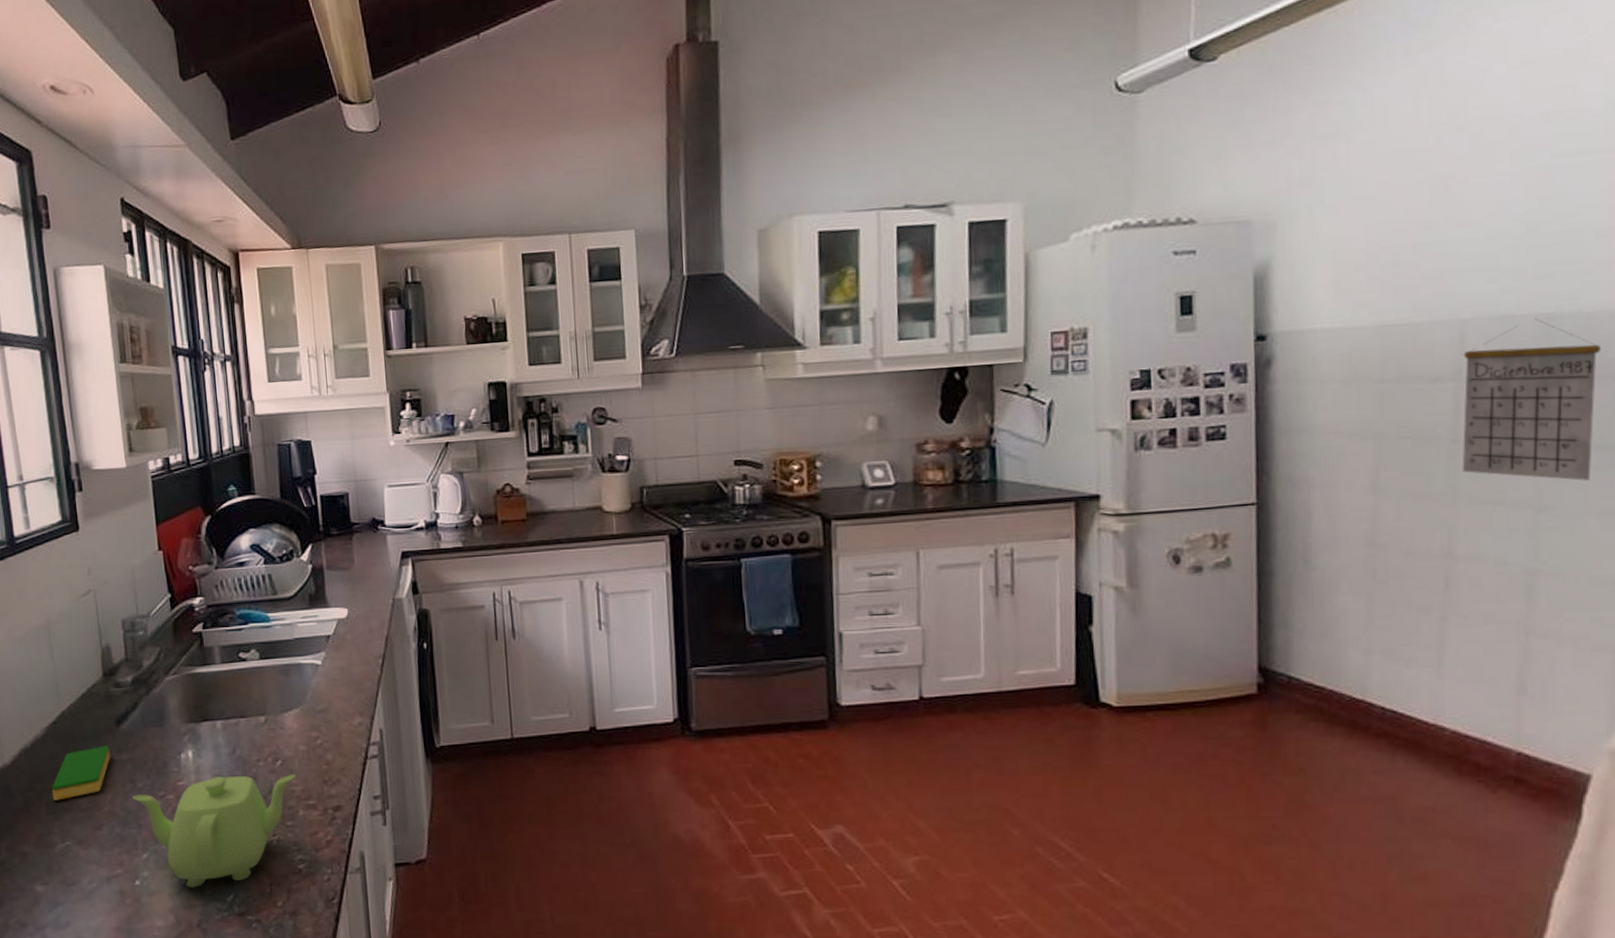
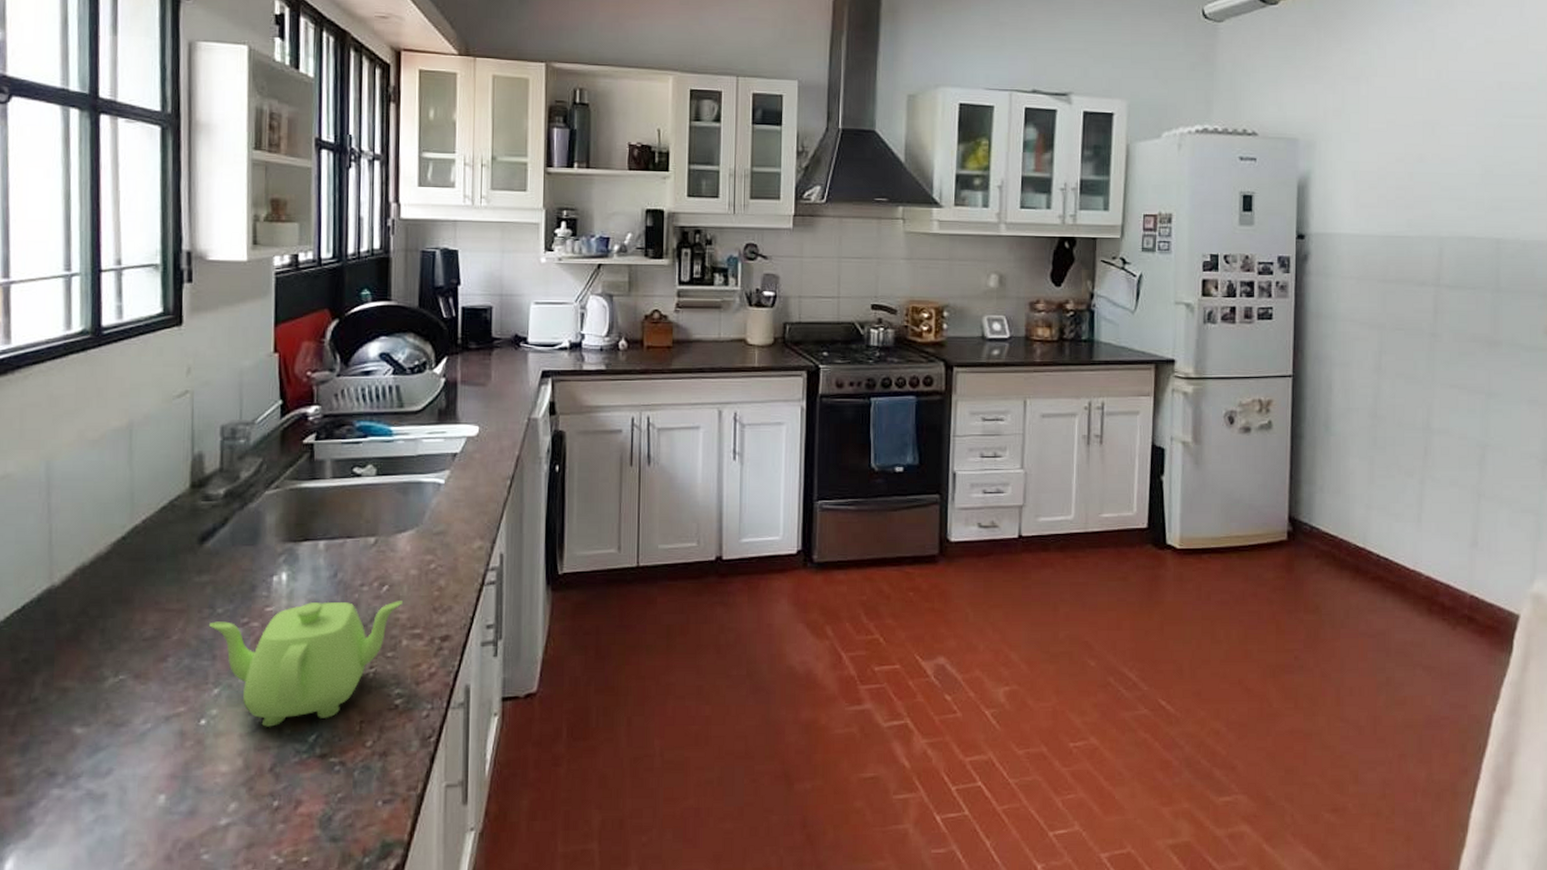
dish sponge: present [51,745,111,800] -> none [109,565,188,627]
calendar: present [1462,318,1601,481] -> none [1438,242,1531,374]

